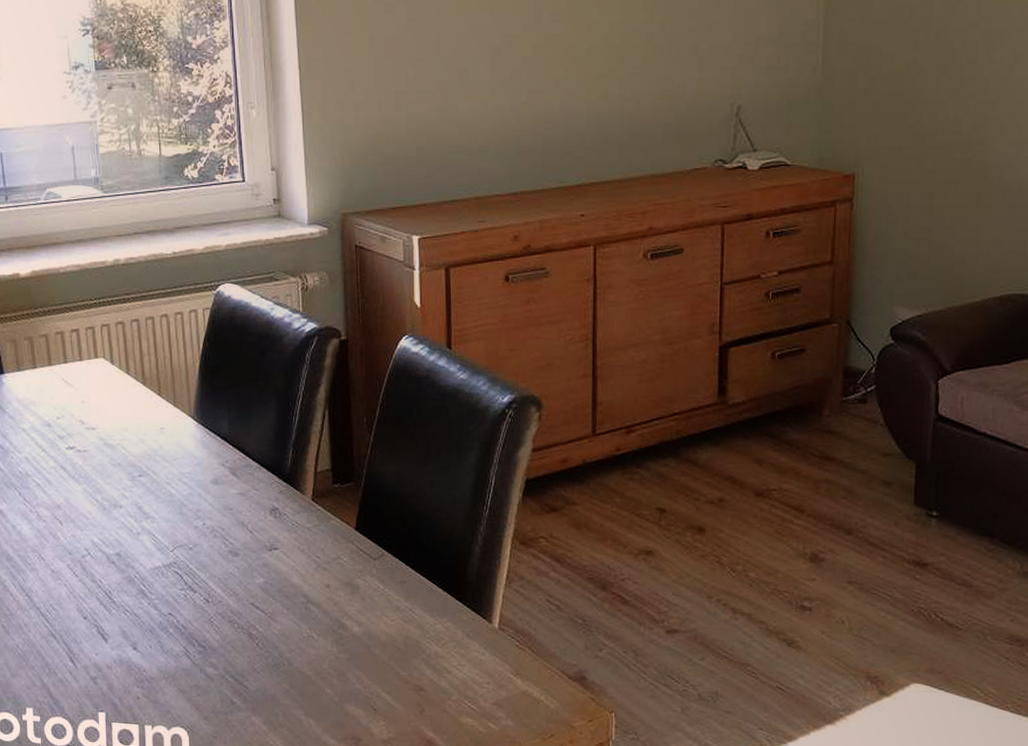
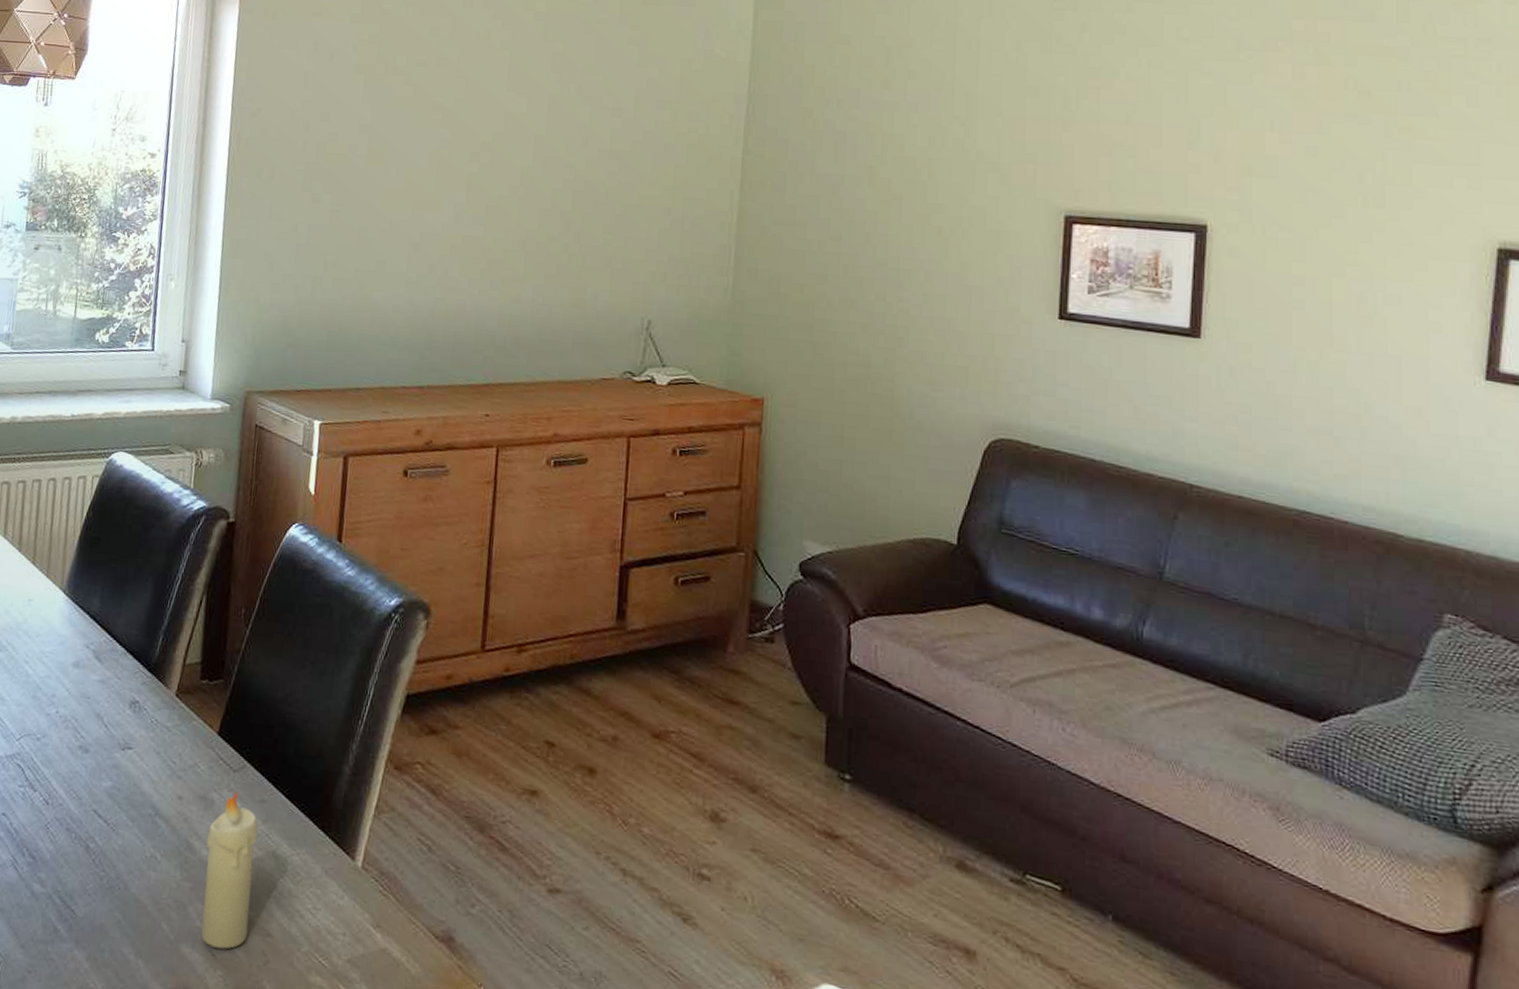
candle: none [356,576,402,704] -> present [201,791,258,949]

